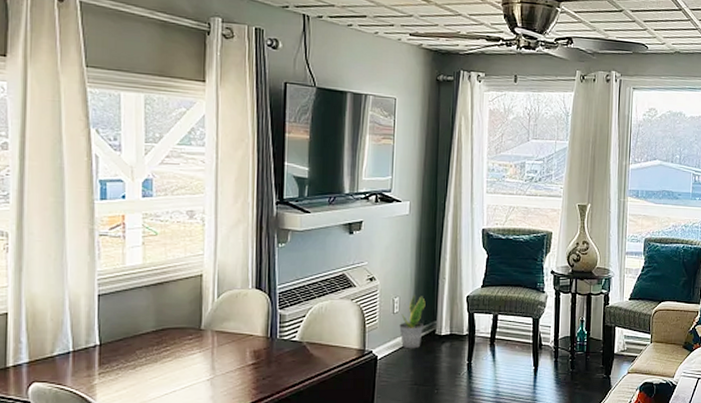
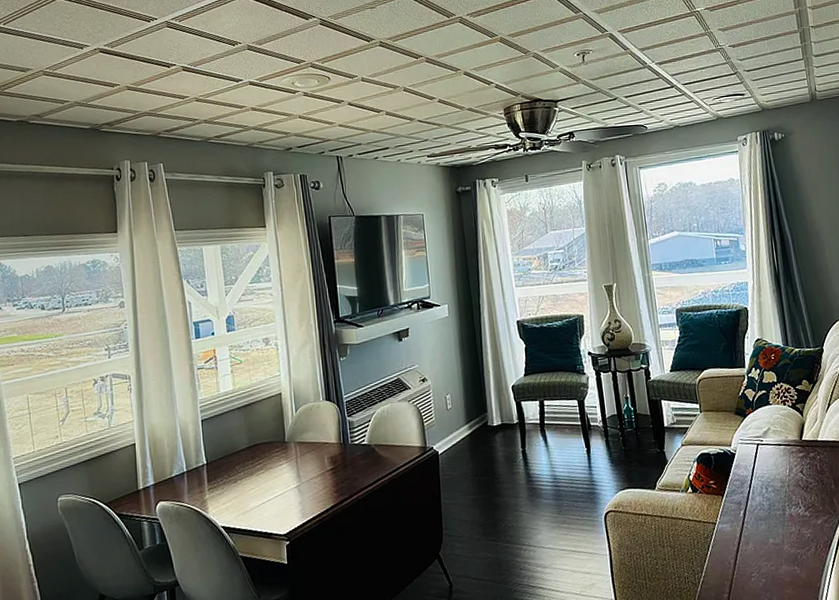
potted plant: present [399,294,426,349] -> none [454,390,476,442]

